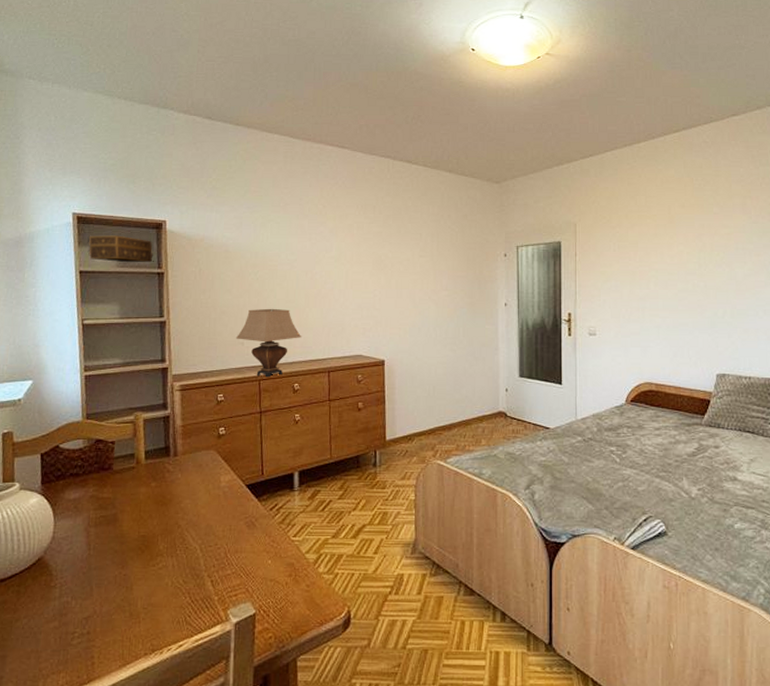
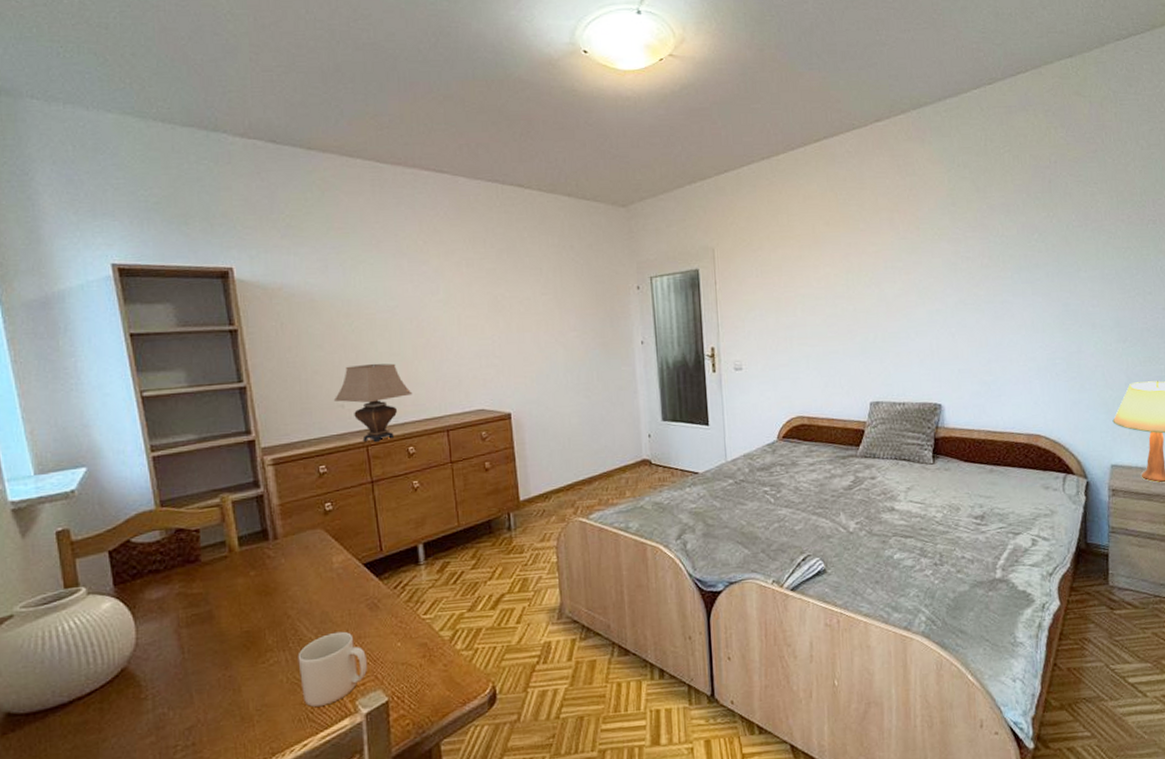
decorative box: present [88,235,152,263] -> none [136,288,220,321]
mug: none [182,544,242,612] -> present [298,631,368,708]

